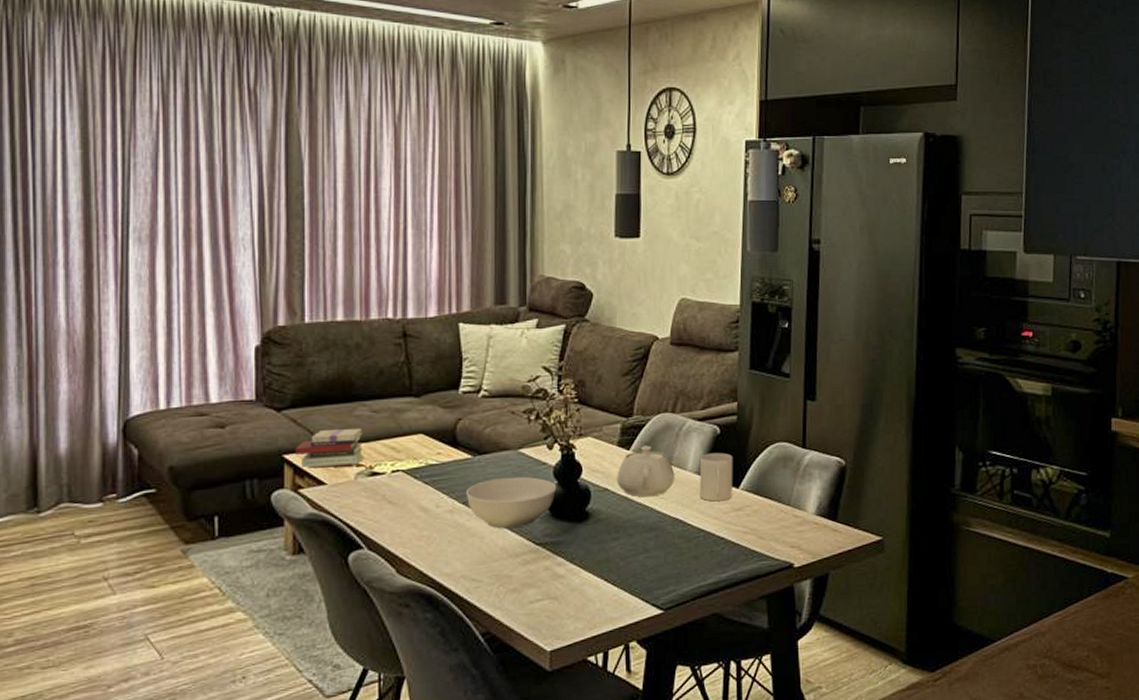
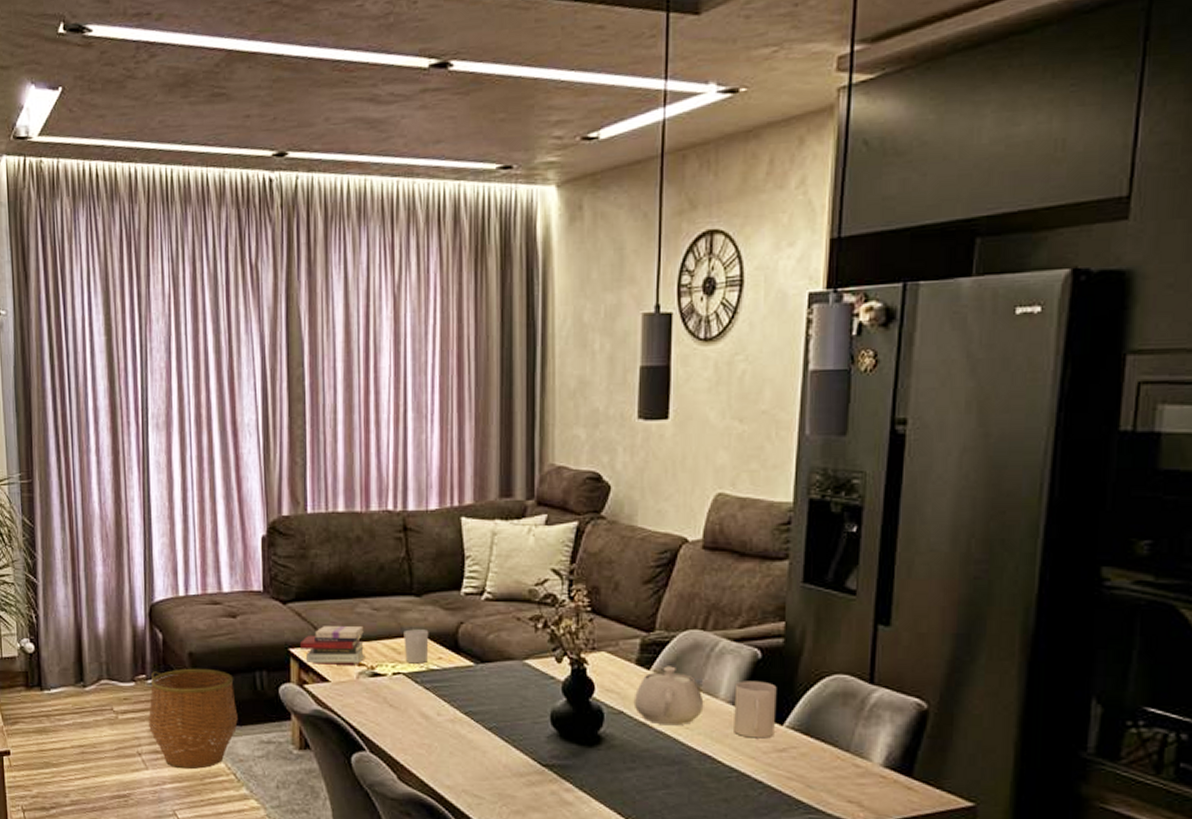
basket: none [119,481,224,589] -> present [149,668,238,769]
candle holder: none [403,427,428,461] -> present [403,629,429,664]
bowl: present [465,476,557,529] -> none [467,689,566,746]

